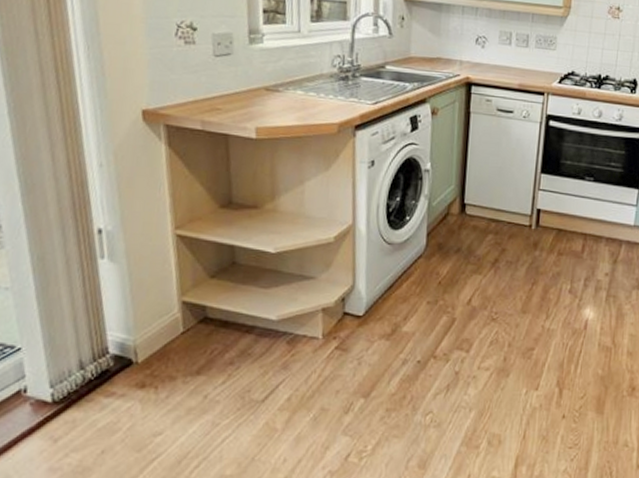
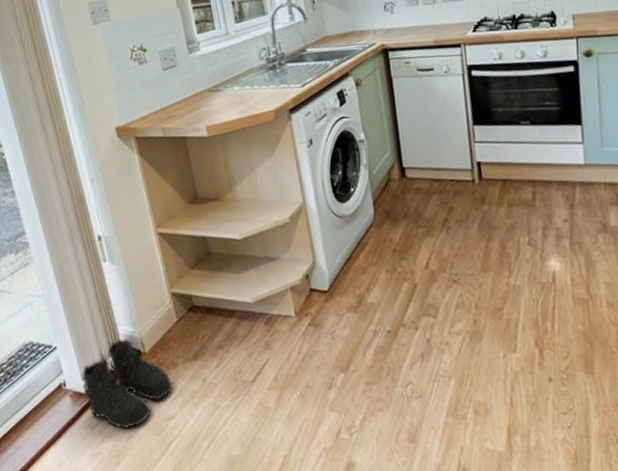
boots: none [50,346,167,444] -> present [82,339,173,430]

